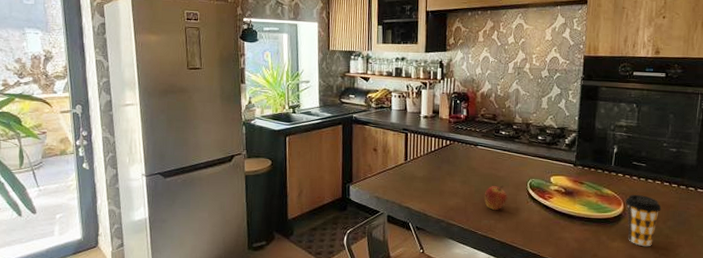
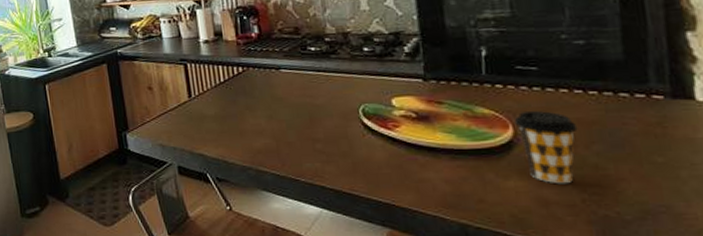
fruit: present [484,185,508,210] -> none [300,116,334,149]

